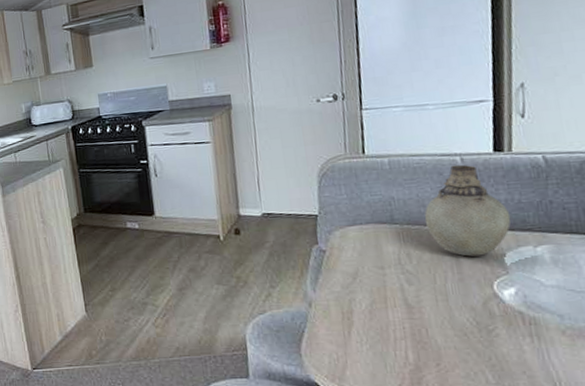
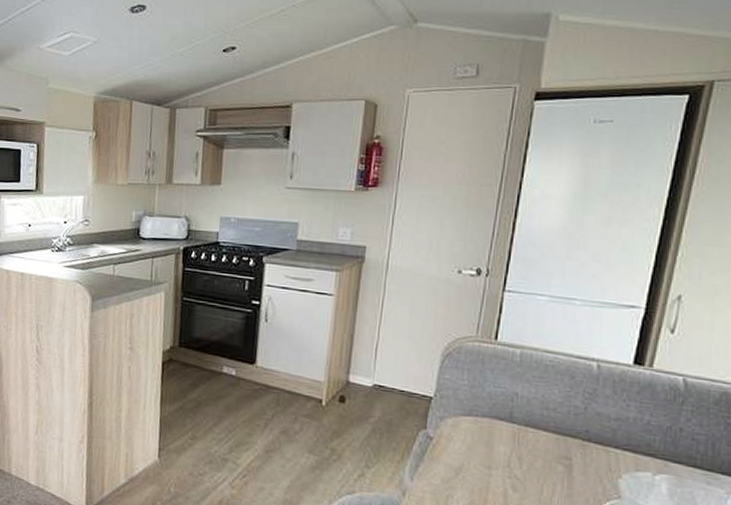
vase: present [424,164,511,257] -> none [545,370,636,474]

